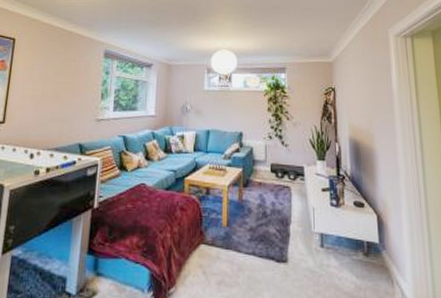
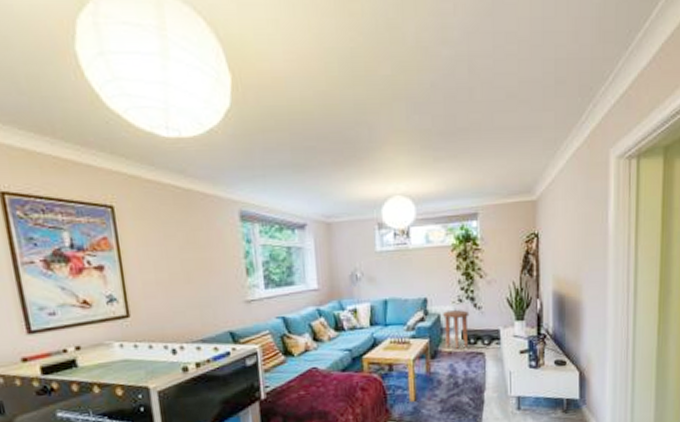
side table: none [255,145,278,181] -> present [443,310,470,349]

